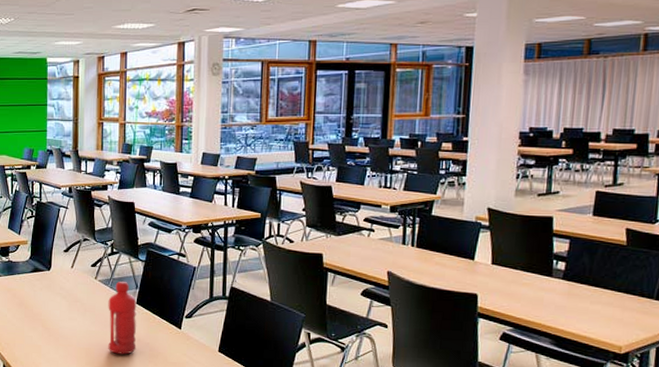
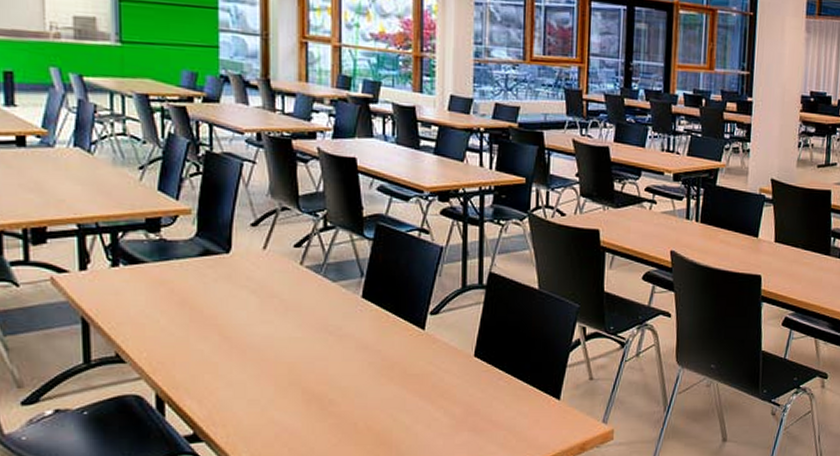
water bottle: present [108,281,137,355] -> none [320,266,363,368]

